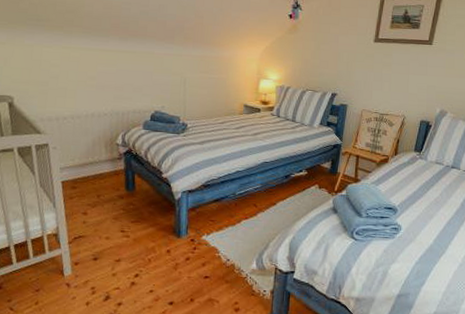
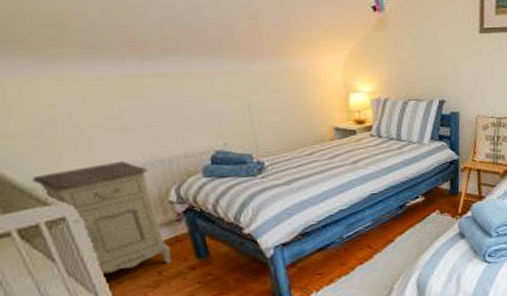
nightstand: none [35,109,110,191] -> present [32,160,172,276]

